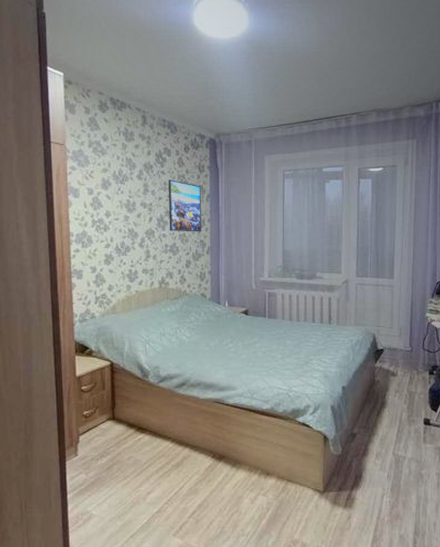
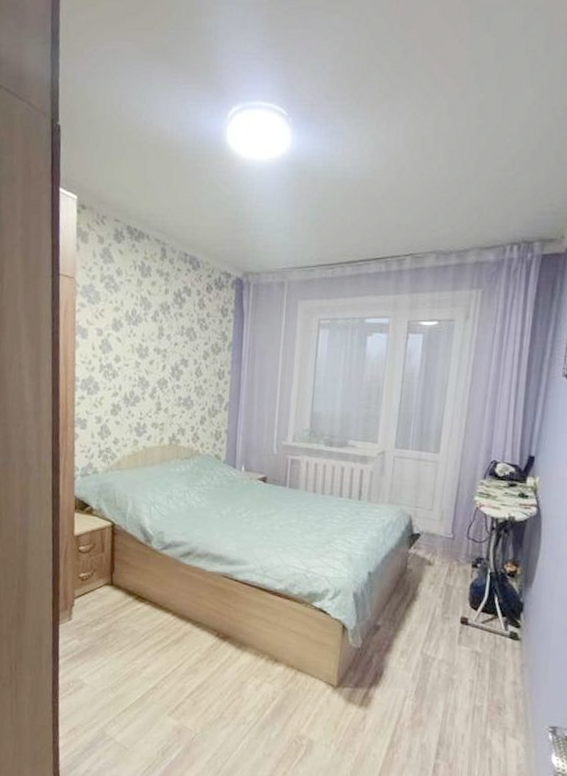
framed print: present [168,180,202,232] -> none [184,323,223,385]

